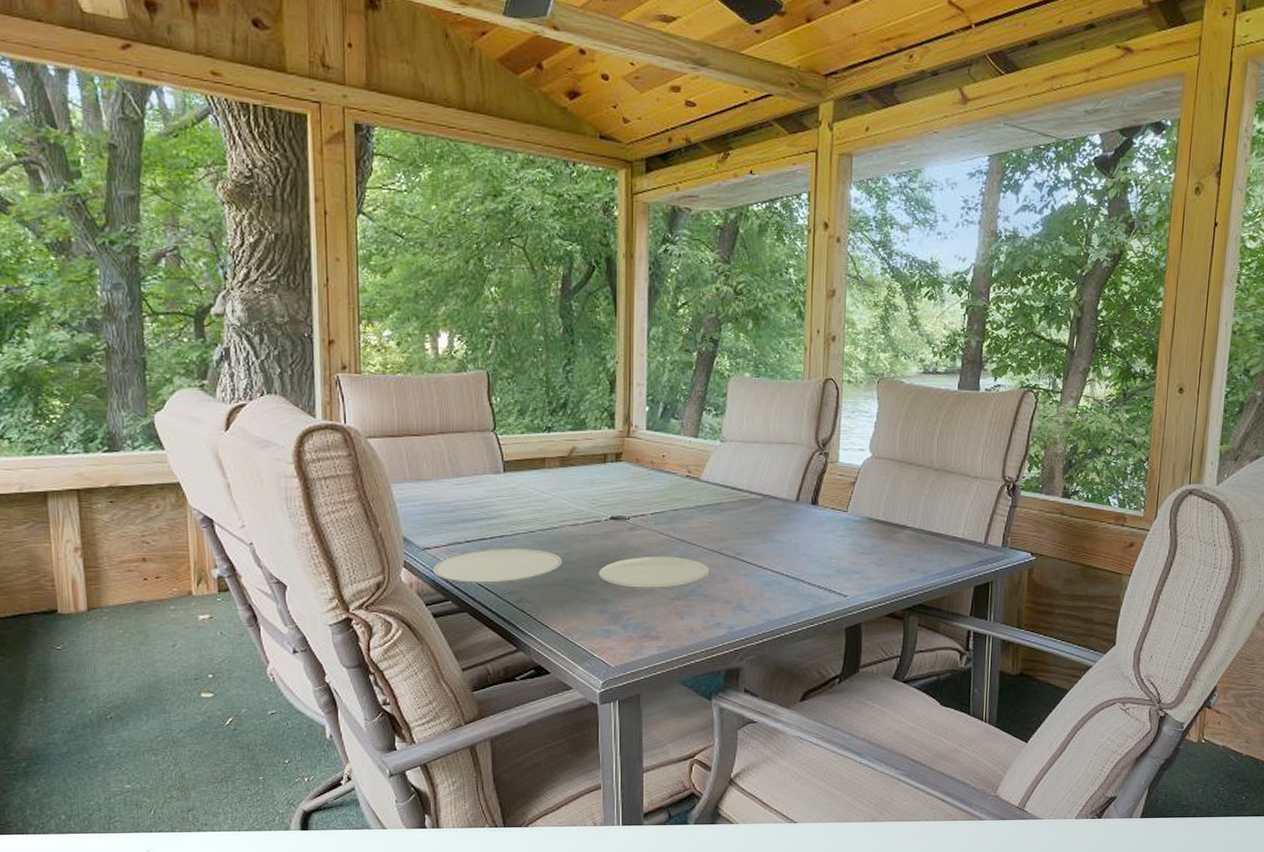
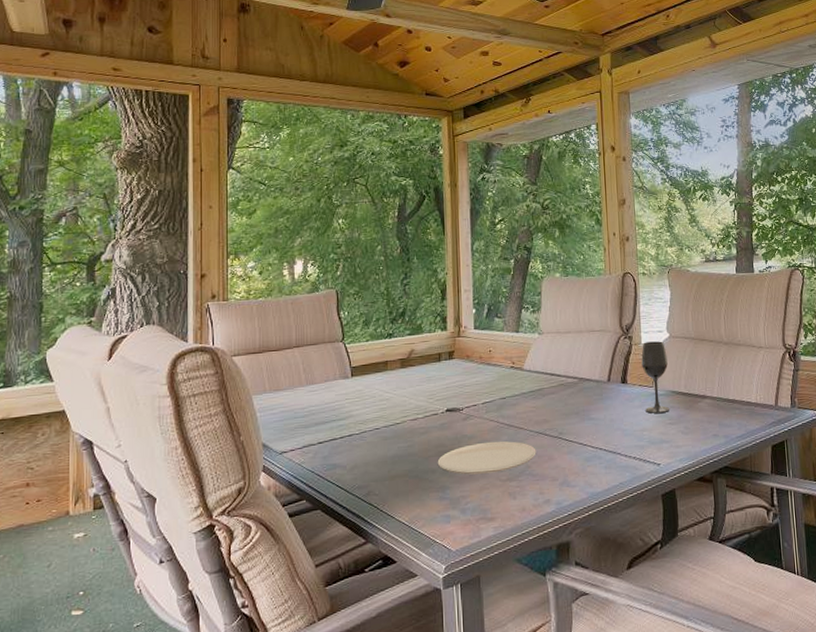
plate: present [433,549,563,584] -> none [290,444,405,483]
wine glass: none [836,460,867,542] -> present [641,341,669,414]

